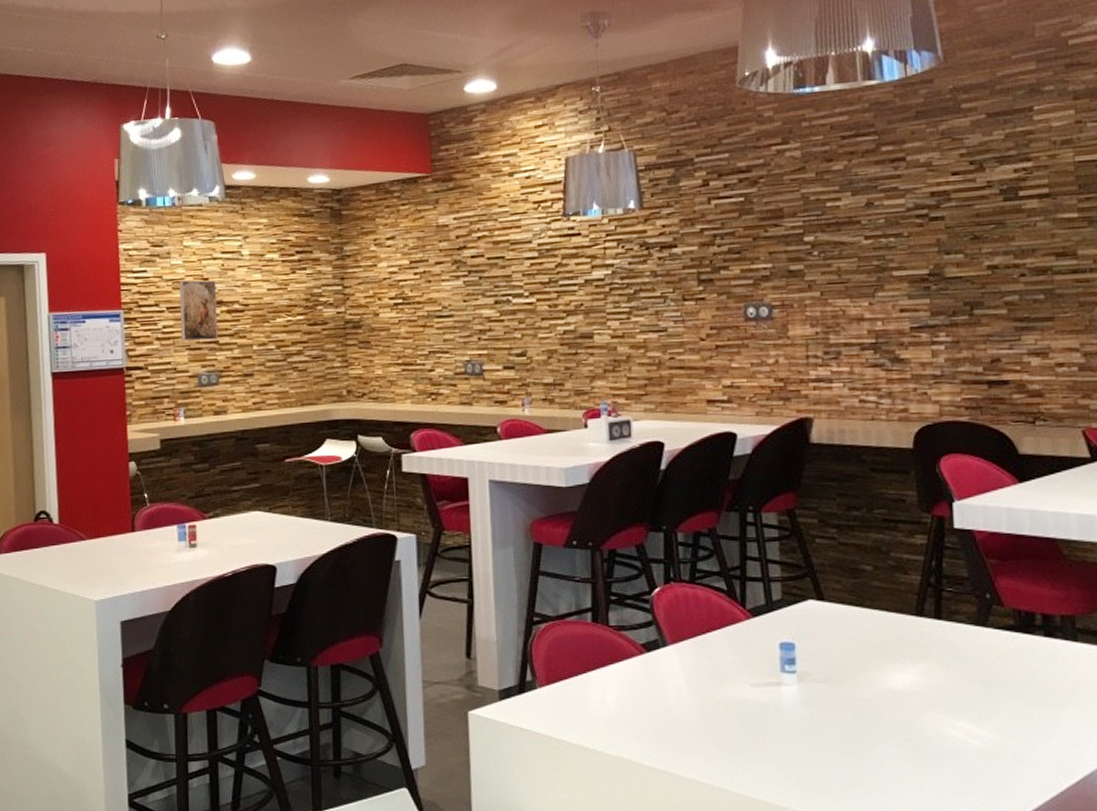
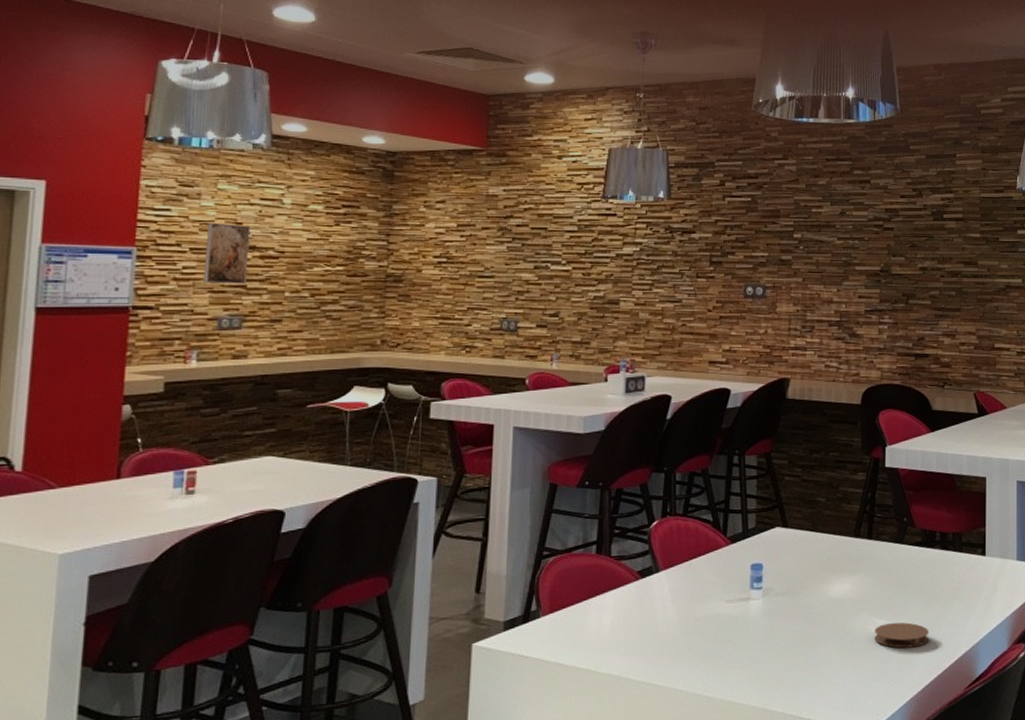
coaster: none [953,725,1035,760] -> present [875,622,929,648]

